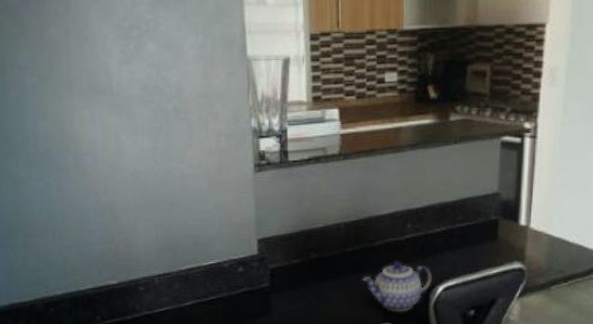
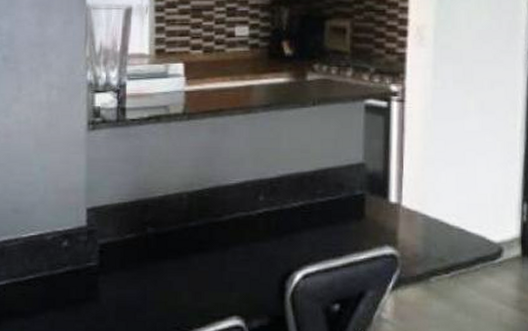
teapot: present [362,260,433,313] -> none [206,239,290,304]

